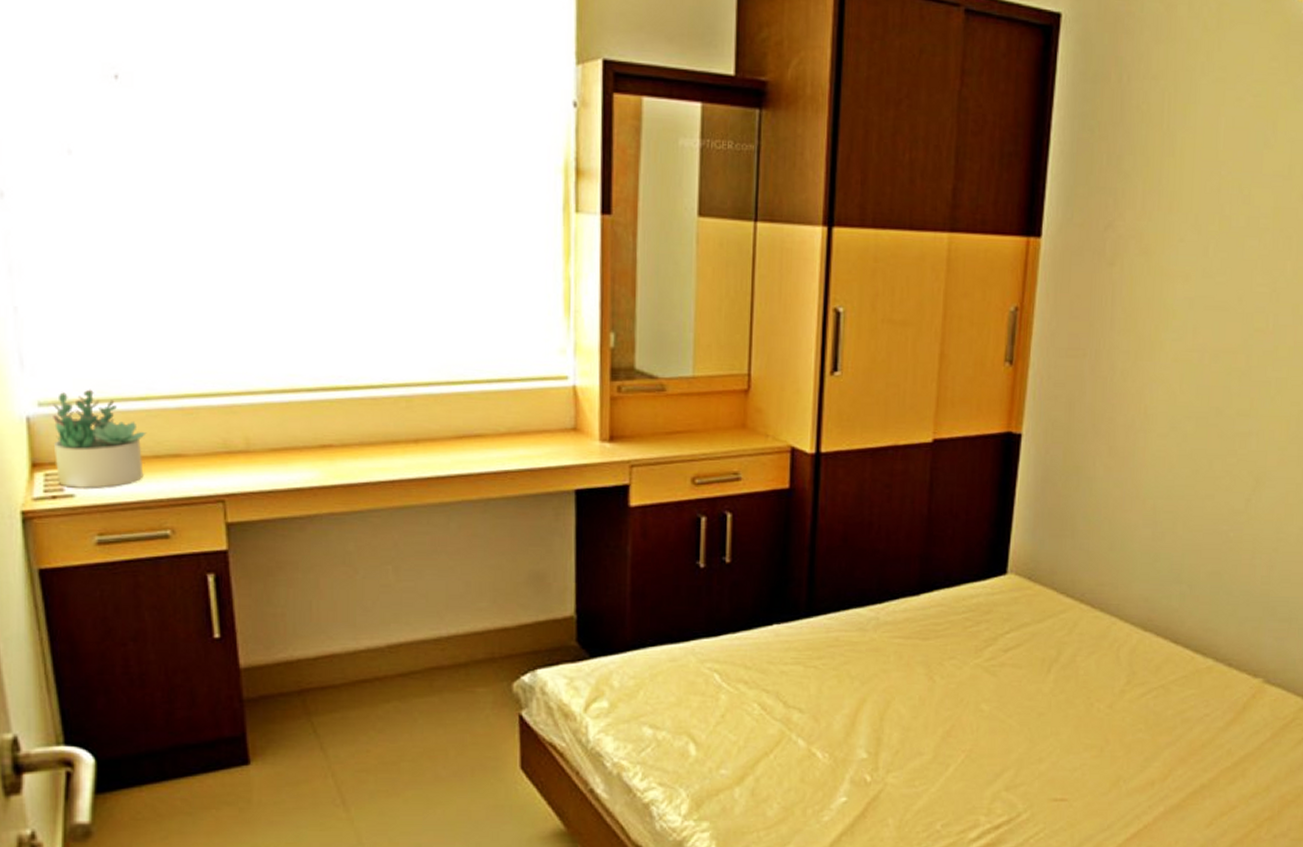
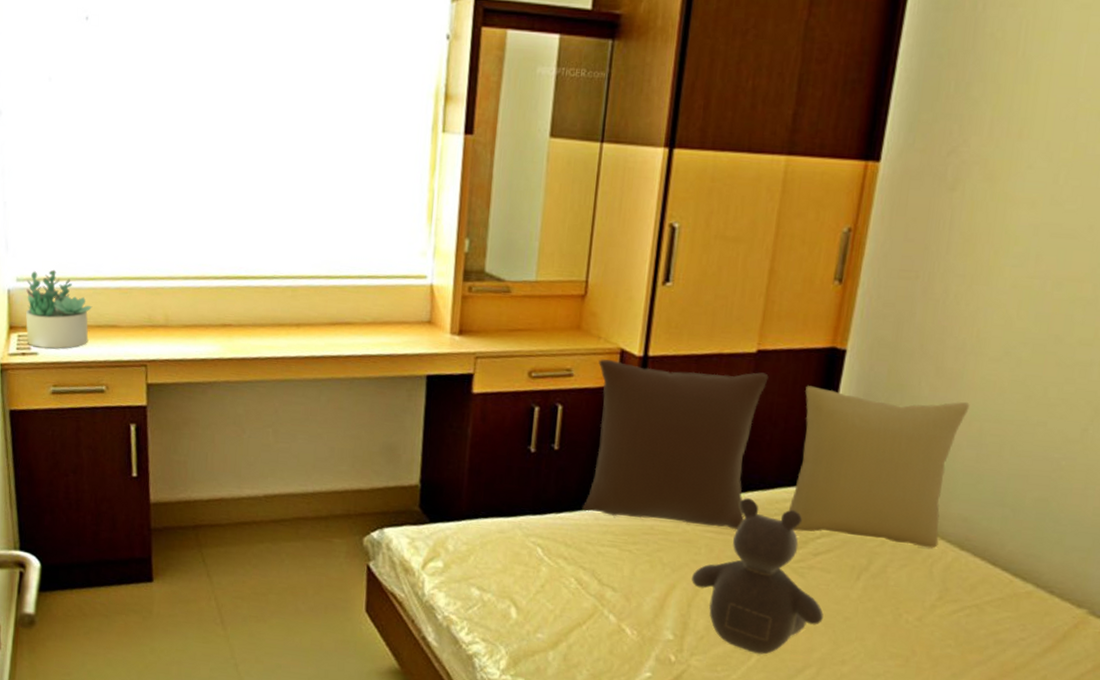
pillow: none [760,458,947,632] -> present [582,359,769,530]
teddy bear: none [882,598,1018,762] -> present [692,498,824,655]
pillow: none [976,474,1143,632] -> present [789,386,970,549]

